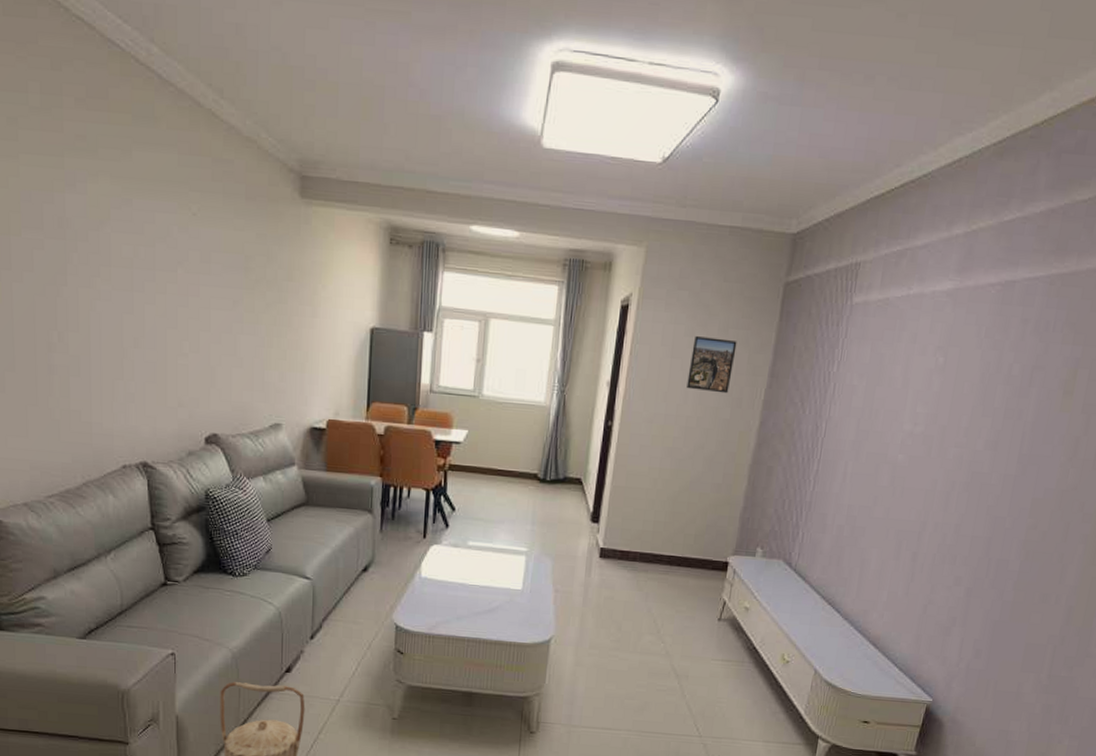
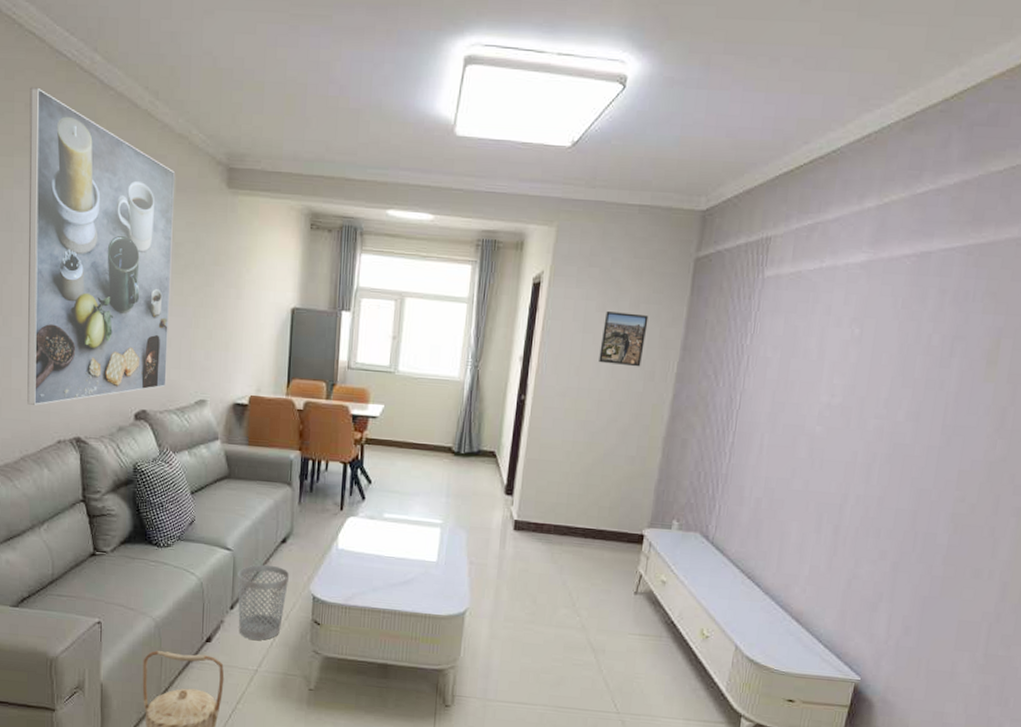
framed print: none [80,79,244,428] -> present [27,87,176,405]
wastebasket: none [317,593,372,670] -> present [237,564,290,640]

